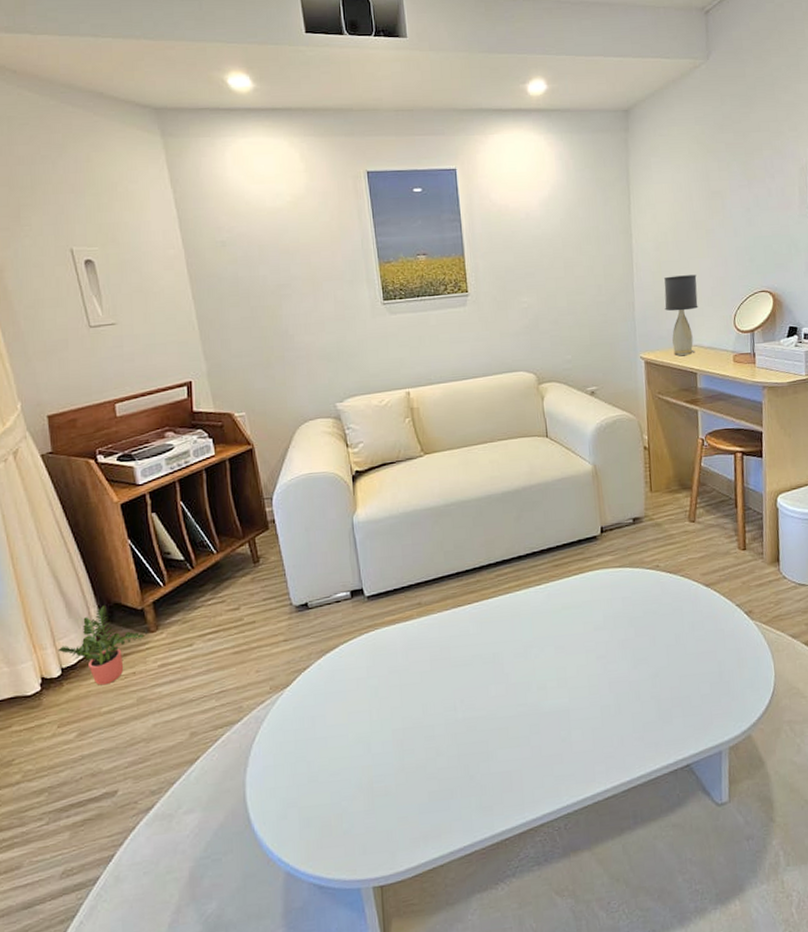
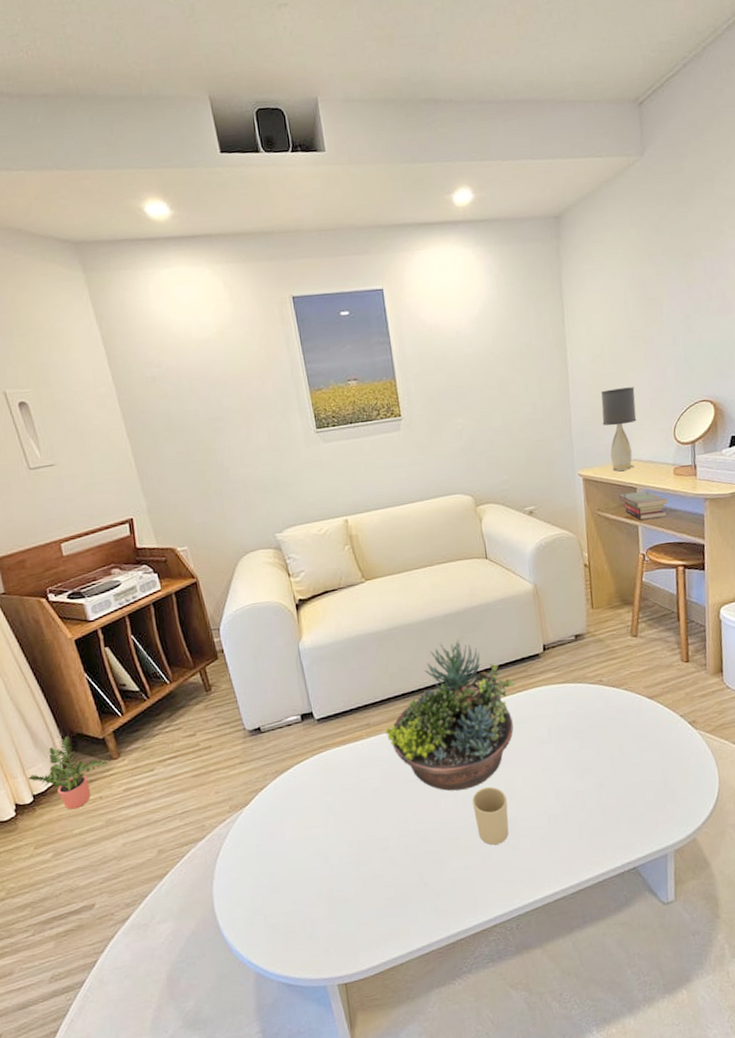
succulent planter: none [436,518,571,677] -> present [384,639,515,791]
mug: none [523,674,560,737] -> present [472,787,509,845]
books: none [679,377,728,405] -> present [618,491,669,520]

